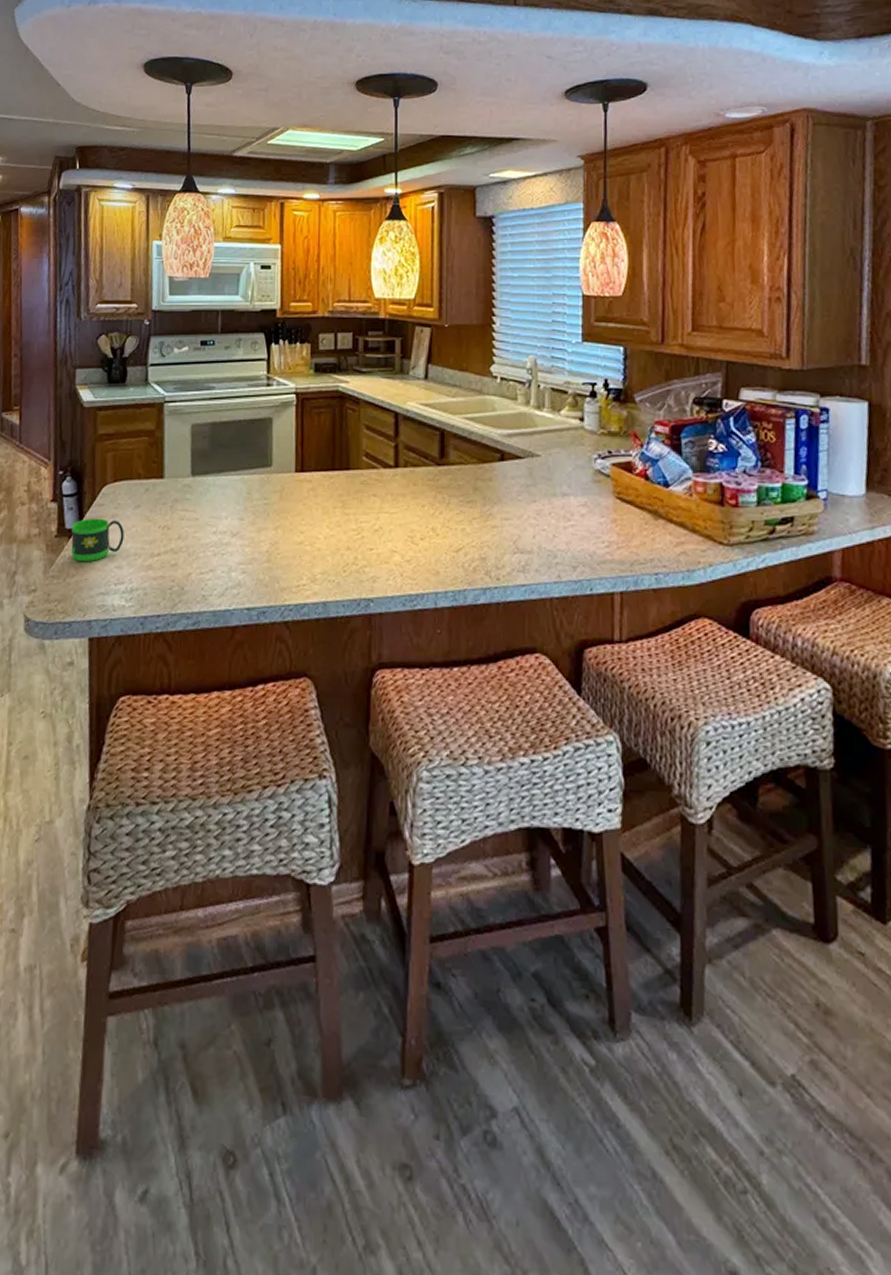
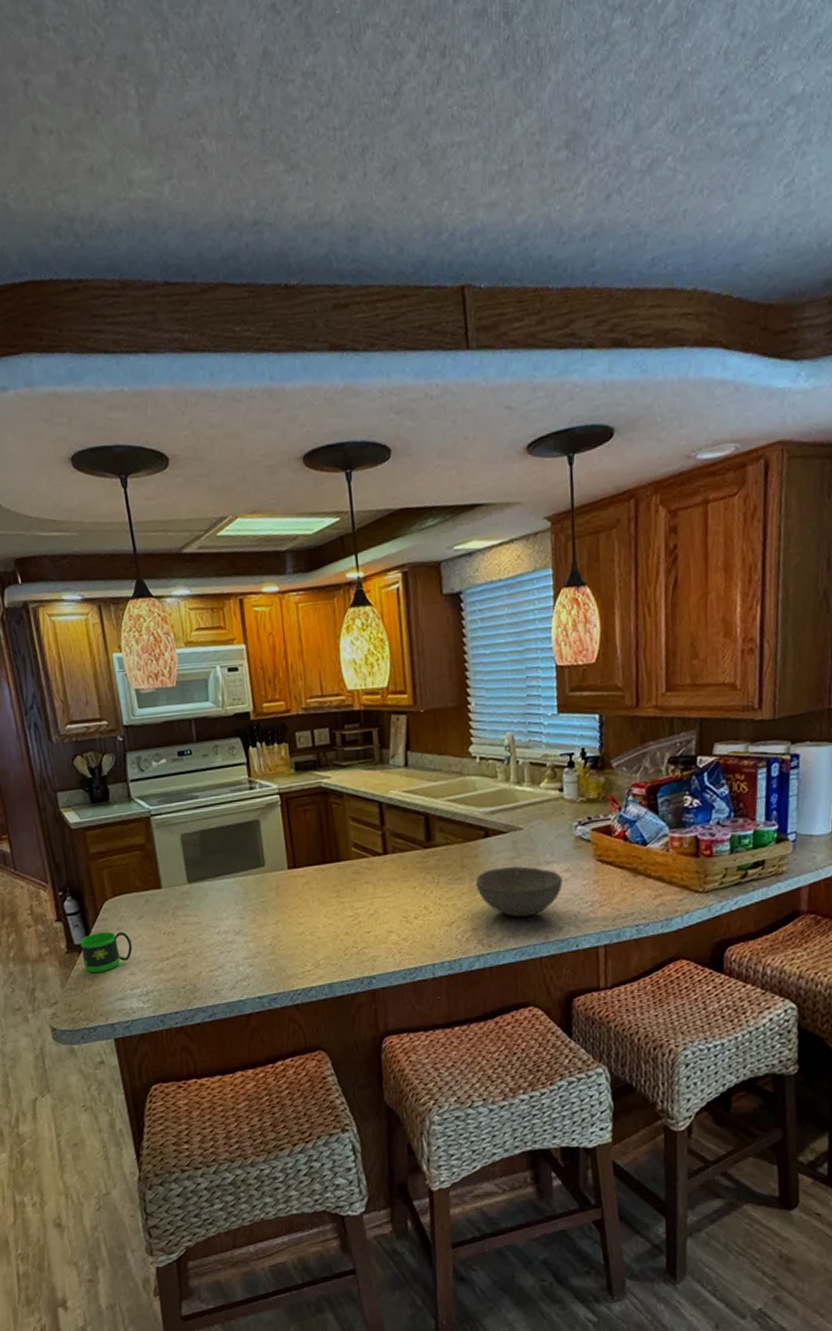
bowl: none [488,495,579,551] -> present [475,866,563,917]

